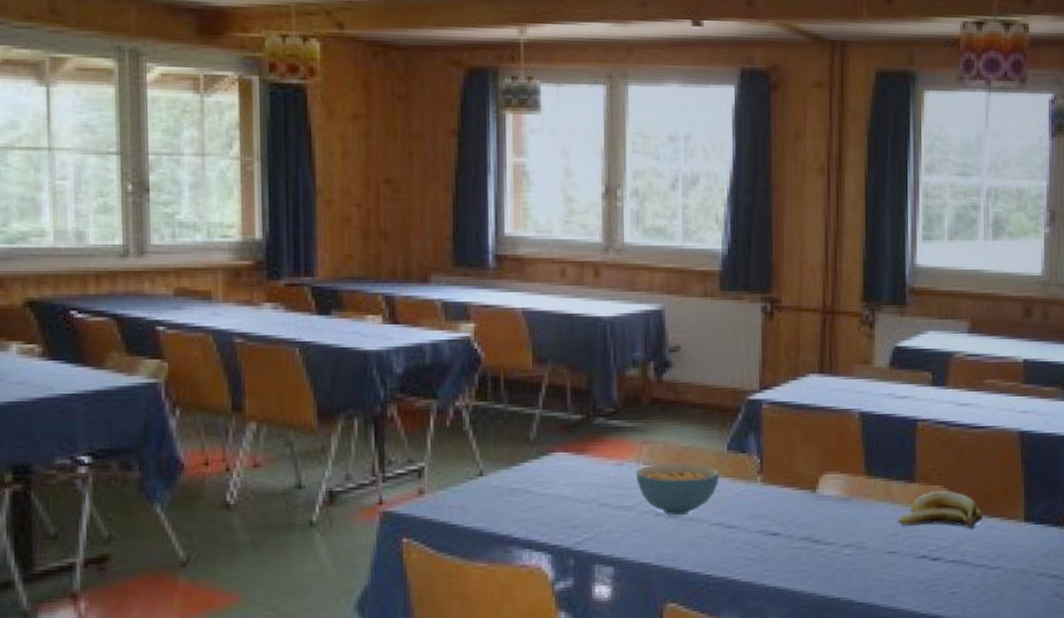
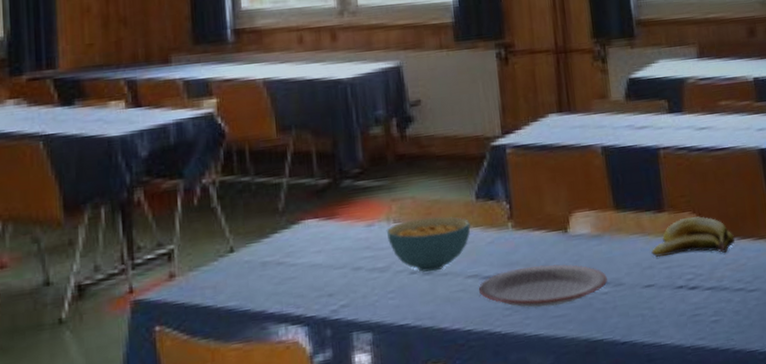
plate: none [722,521,851,561] -> present [478,264,608,307]

